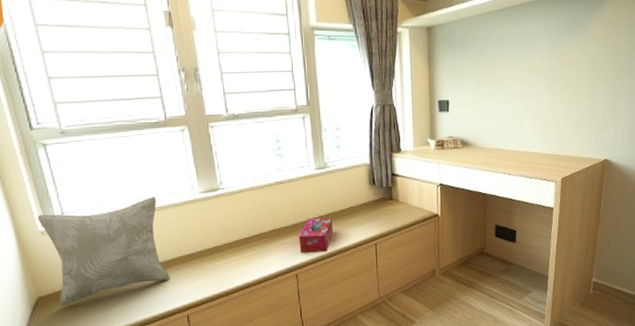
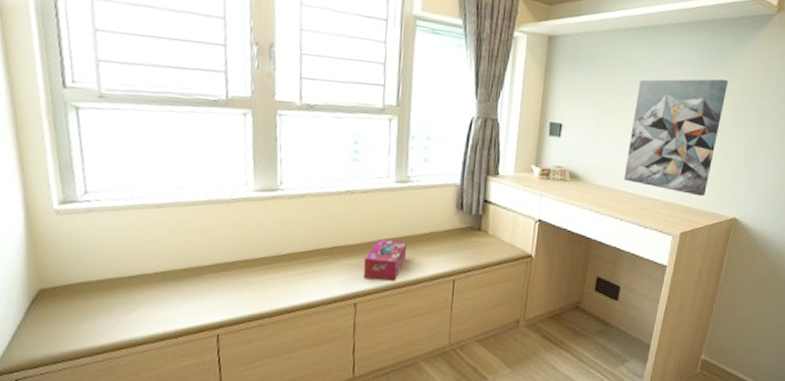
decorative pillow: present [37,197,171,306] -> none [54,187,204,304]
wall art: none [507,42,586,145] -> present [623,79,728,197]

